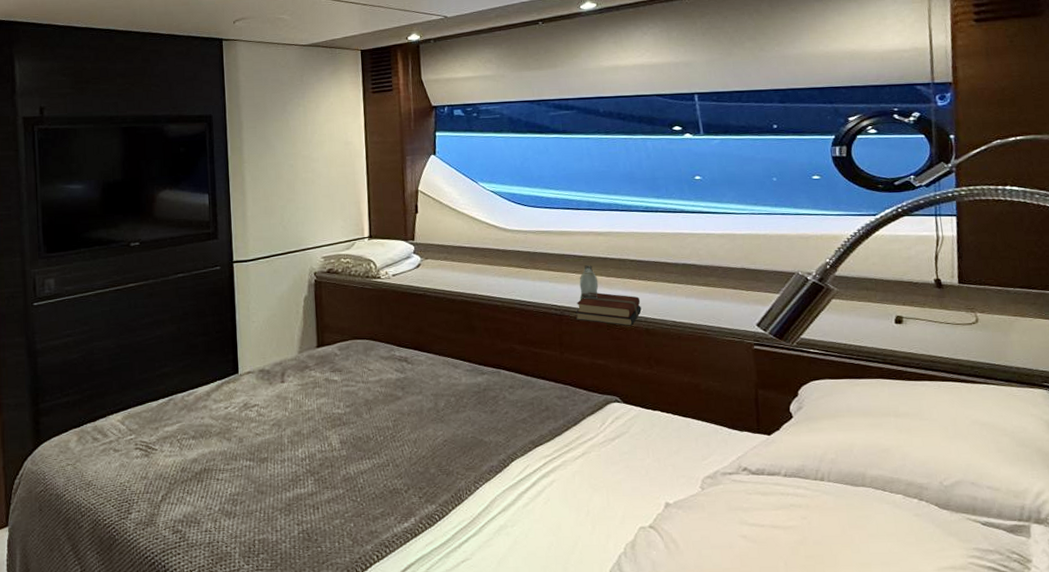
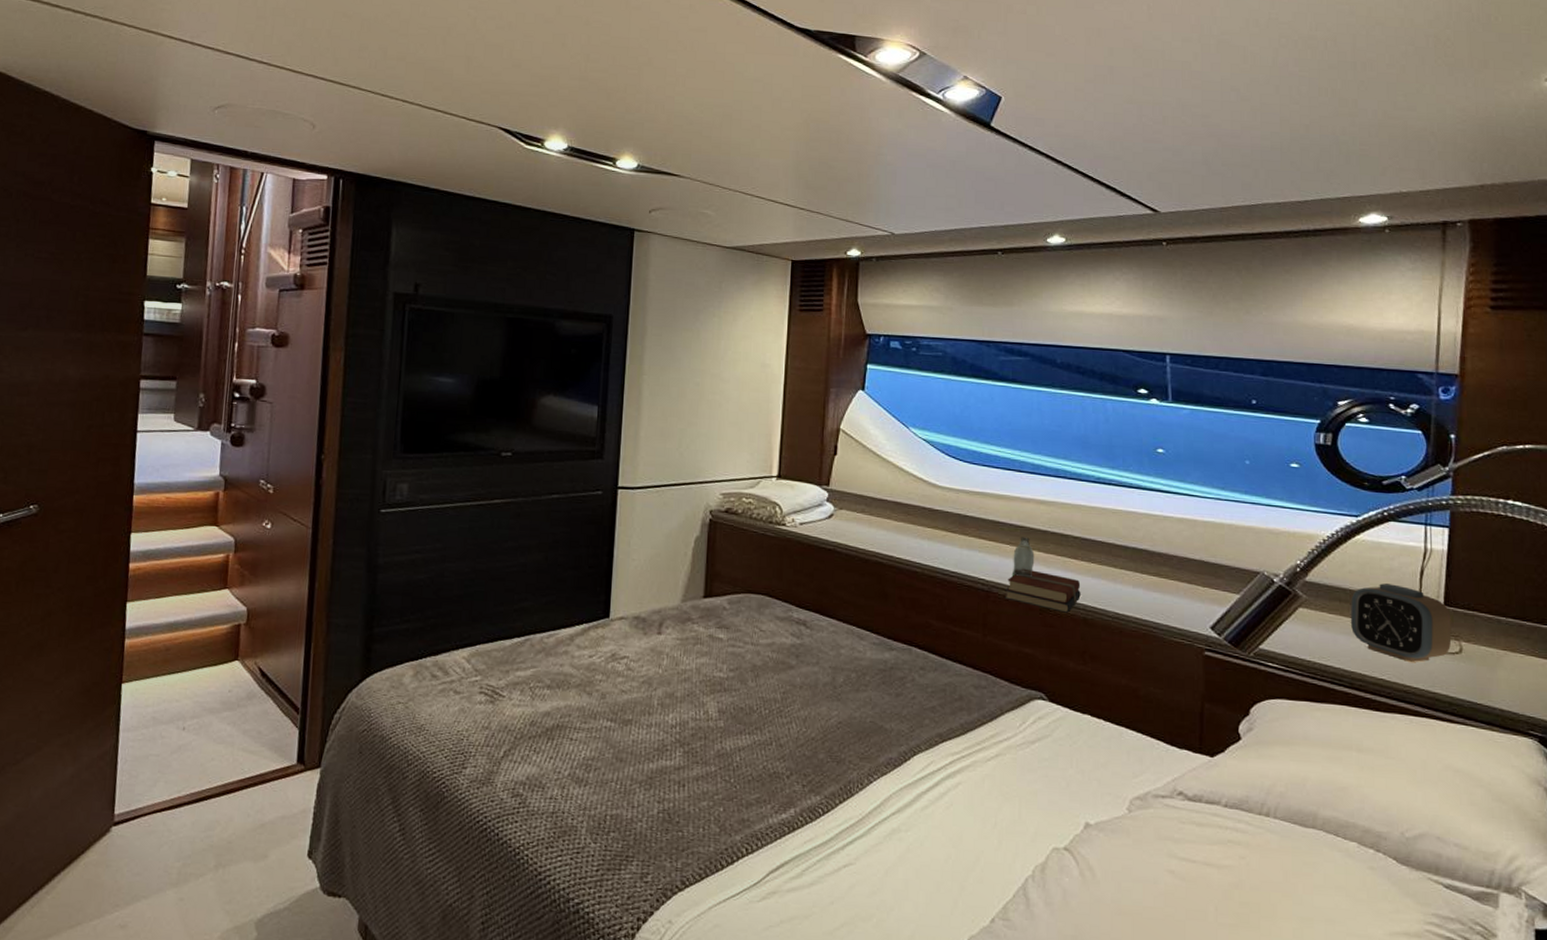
alarm clock: none [876,270,968,335] -> present [1350,583,1452,662]

